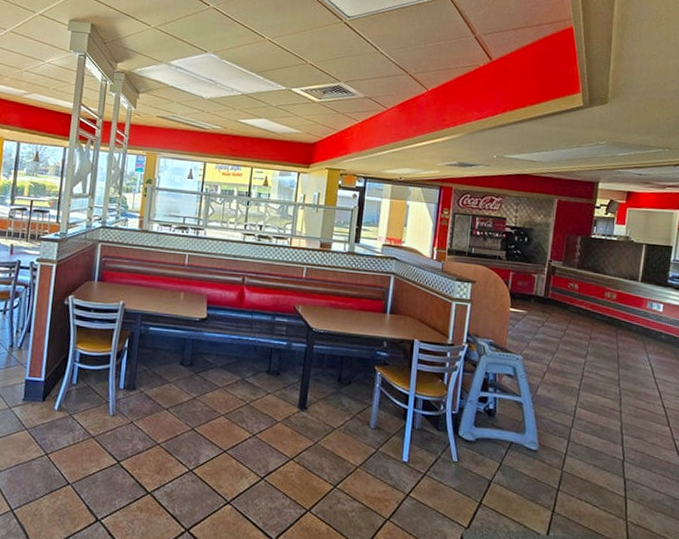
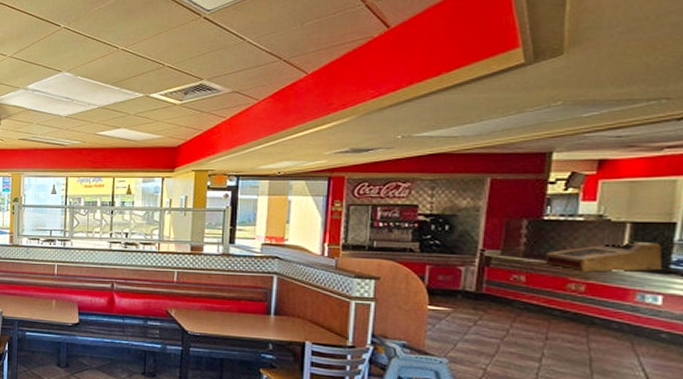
cash register: none [591,259,663,284] -> present [545,241,661,273]

